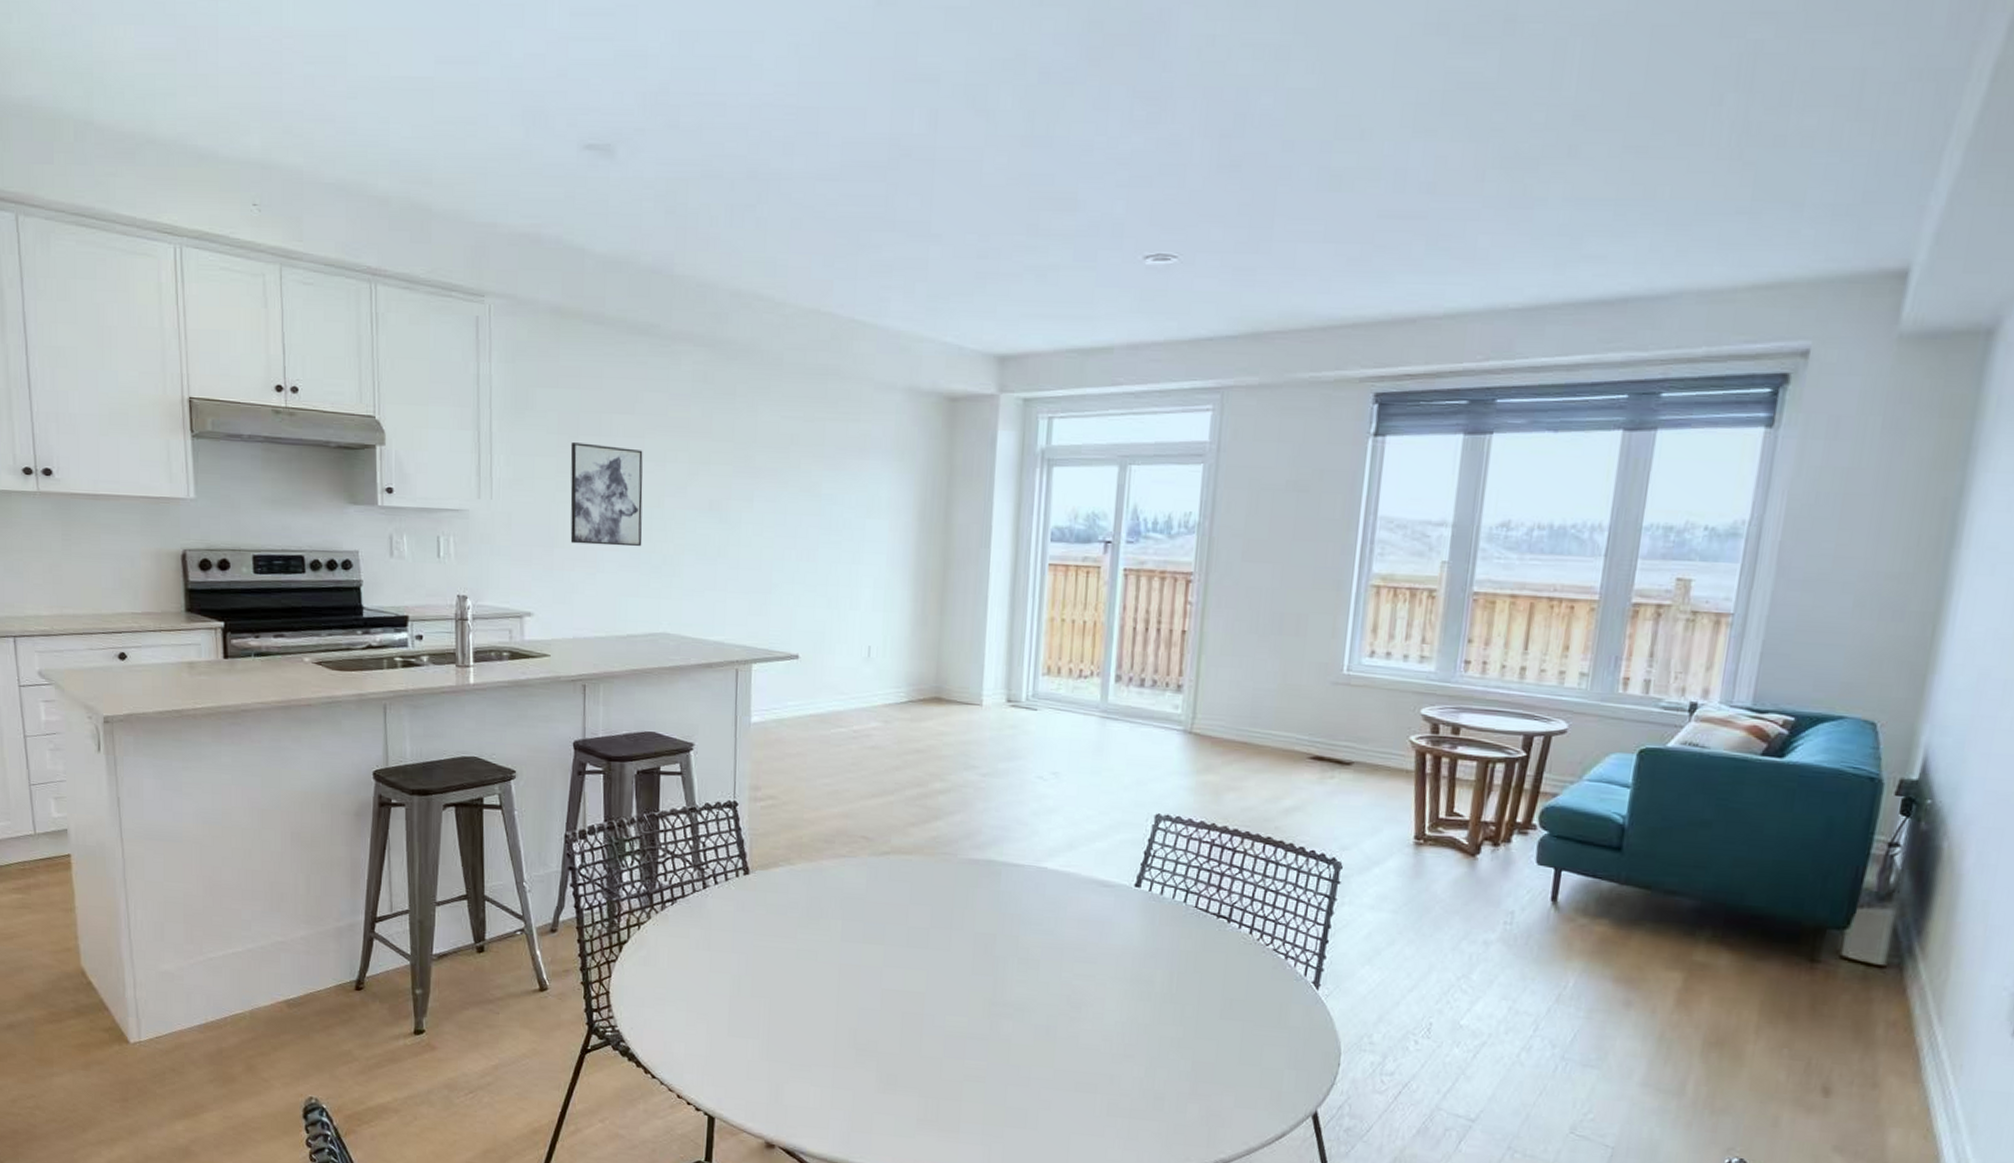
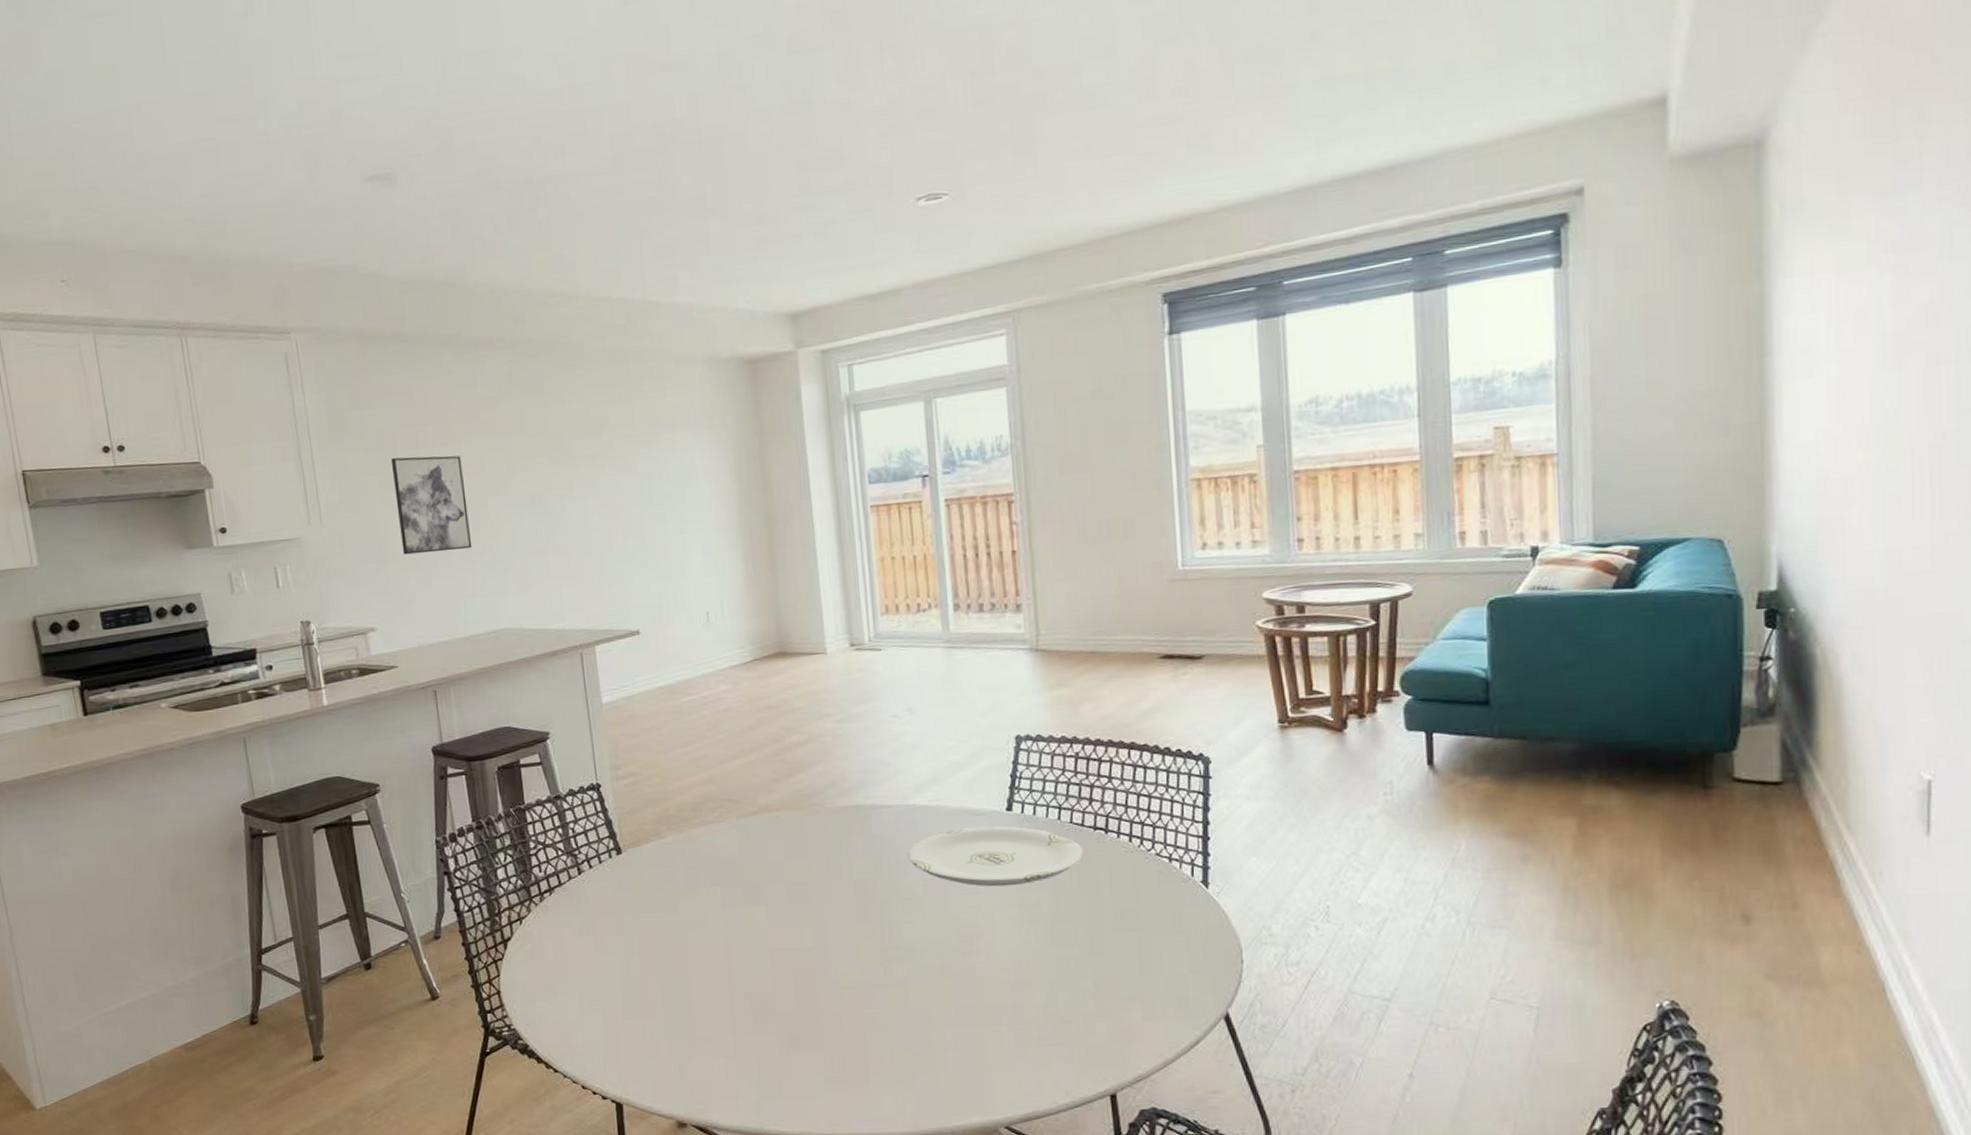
plate: none [1031,897,1203,961] -> present [907,826,1083,887]

